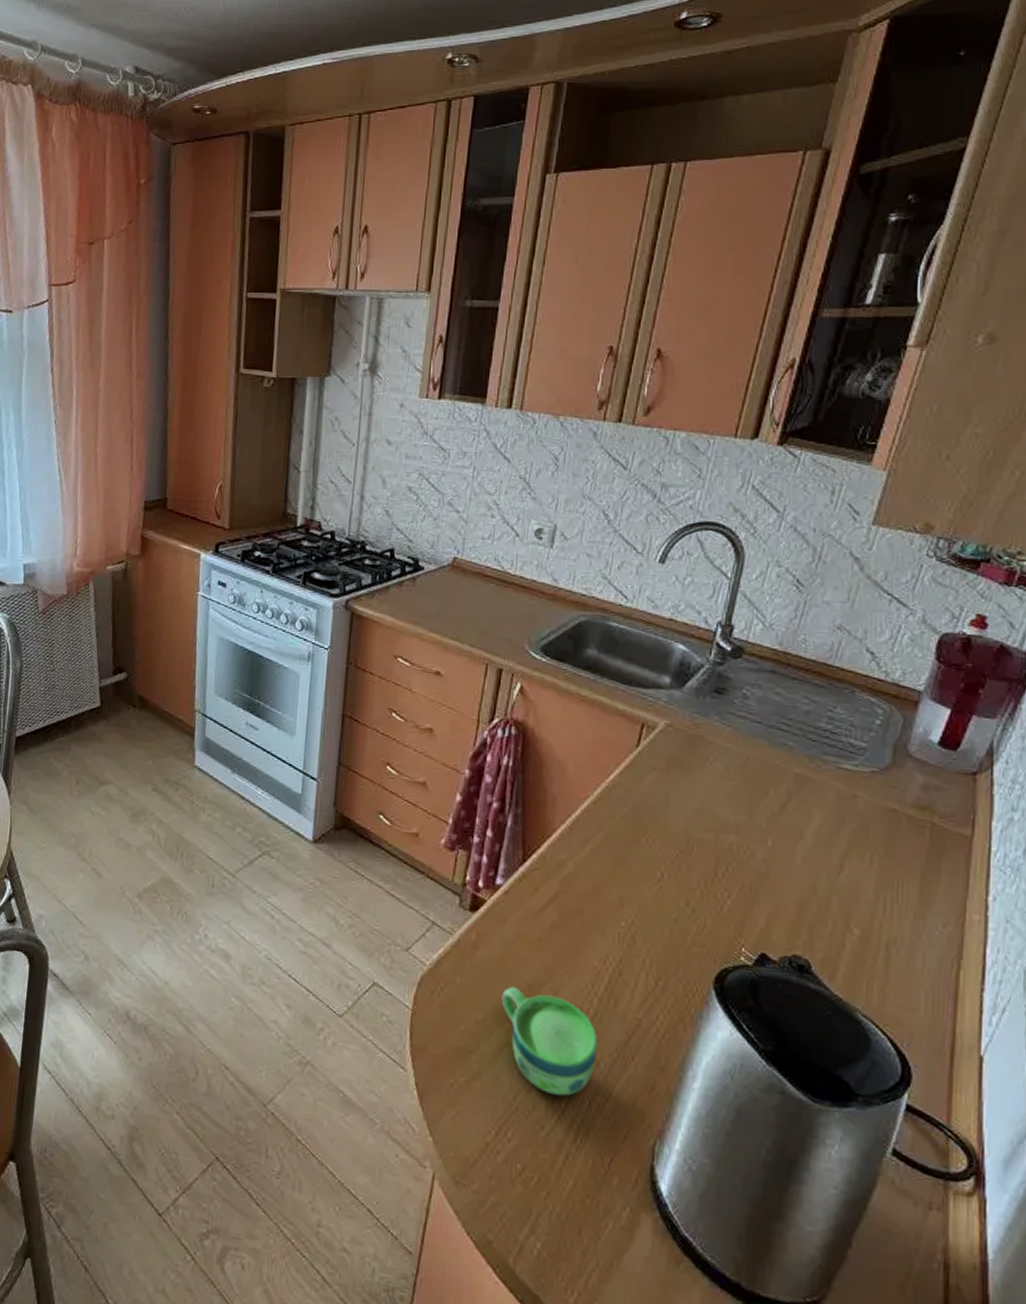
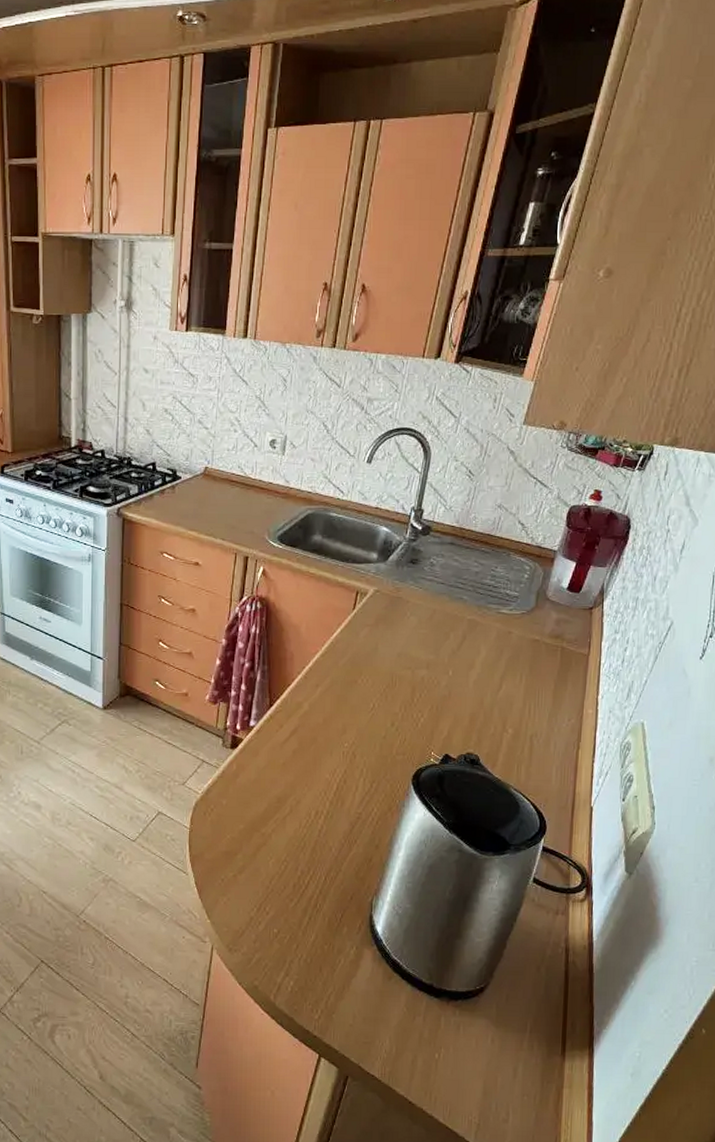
cup: present [501,986,598,1097] -> none [258,801,330,877]

